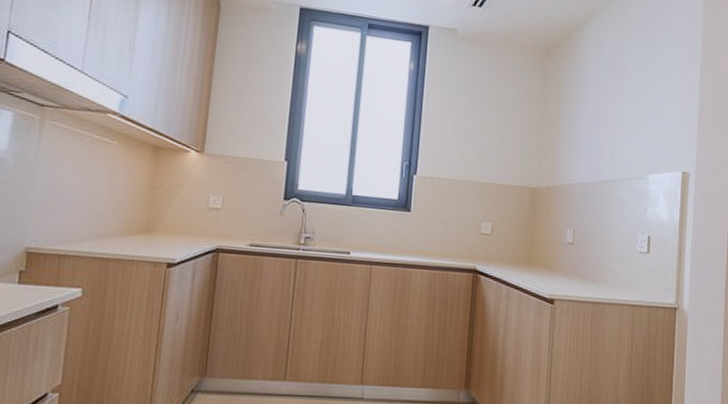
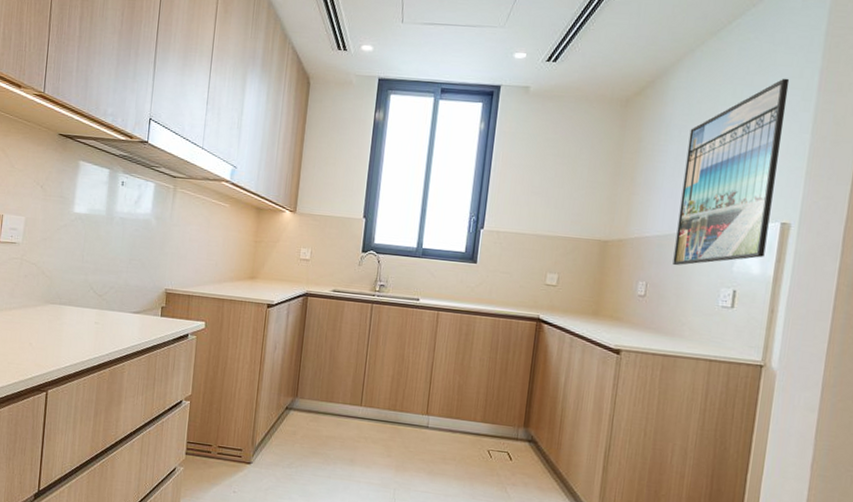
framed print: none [596,40,680,213] -> present [672,78,790,266]

